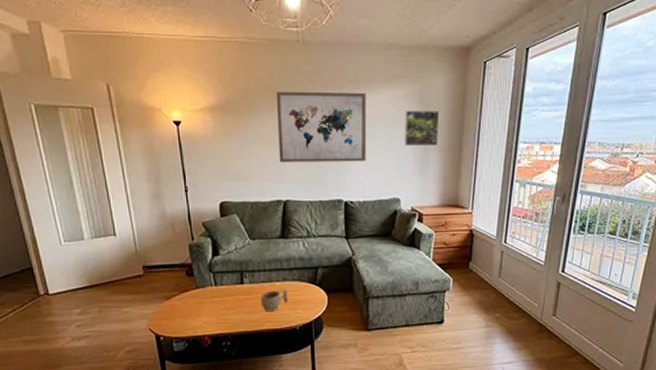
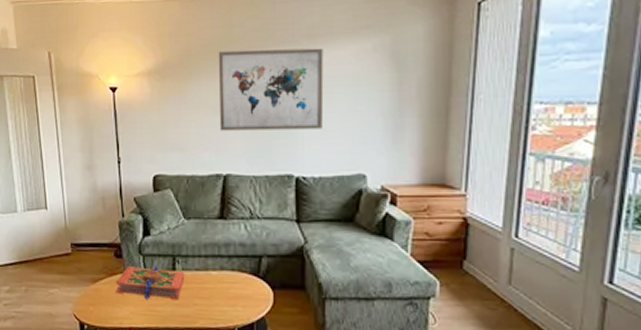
book: none [188,281,252,311] -> present [115,266,185,301]
cup: present [260,289,289,312] -> none [194,280,227,307]
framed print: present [405,110,440,147] -> none [372,66,418,111]

